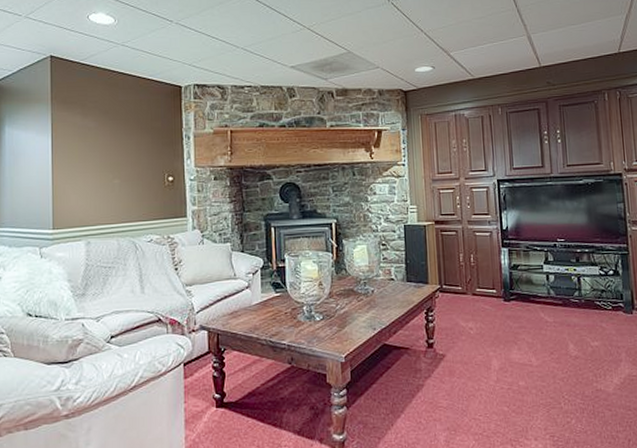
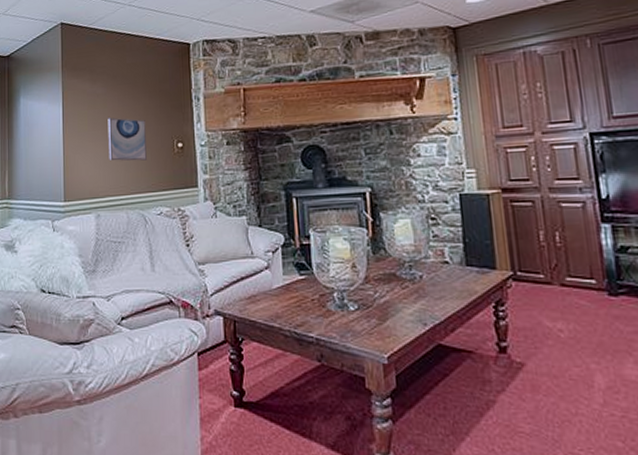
wall art: none [99,150,138,192] -> present [108,117,147,161]

